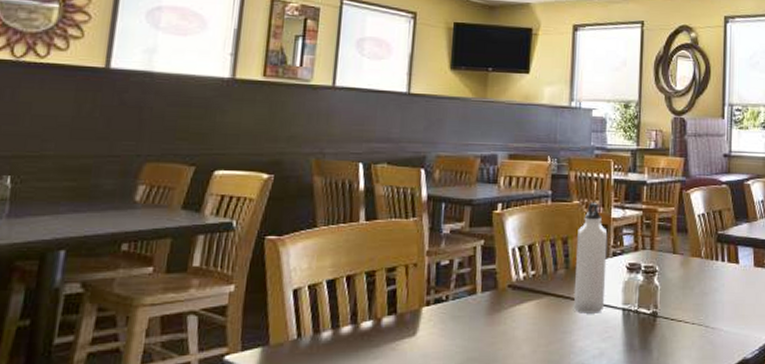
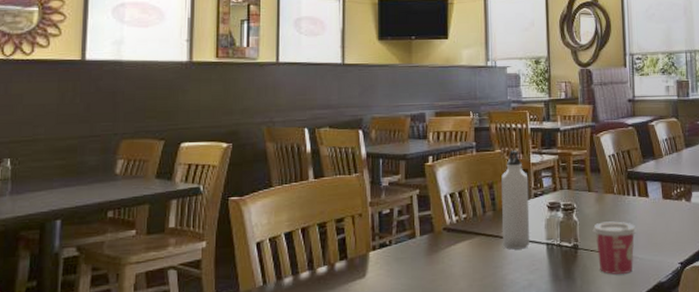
cup: none [674,288,724,349] -> present [592,221,638,275]

